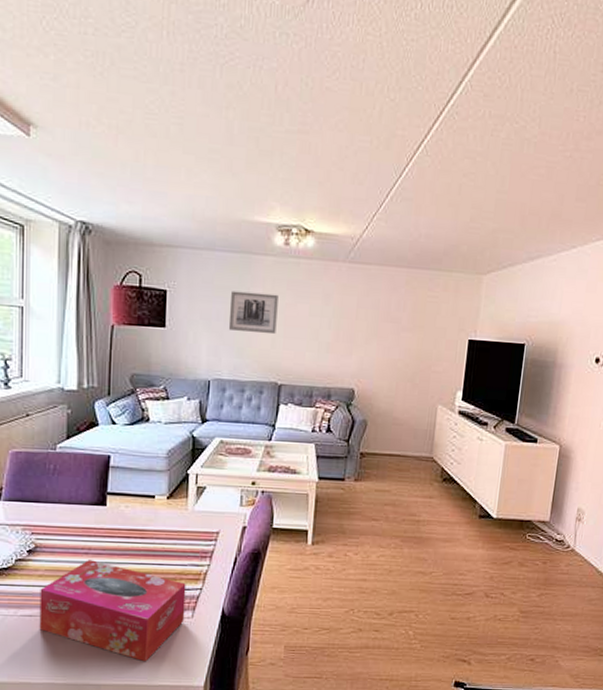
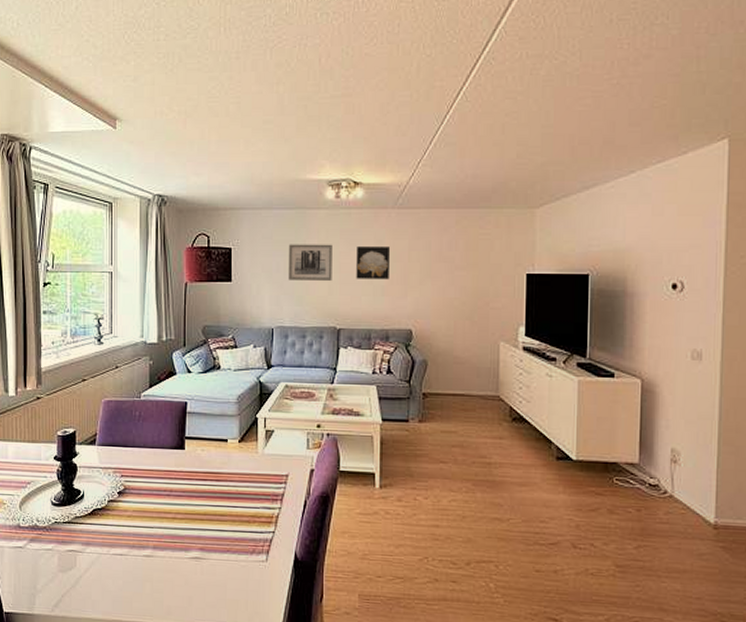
tissue box: present [39,560,186,662] -> none [129,501,260,605]
wall art: none [301,298,339,336] -> present [356,245,391,280]

